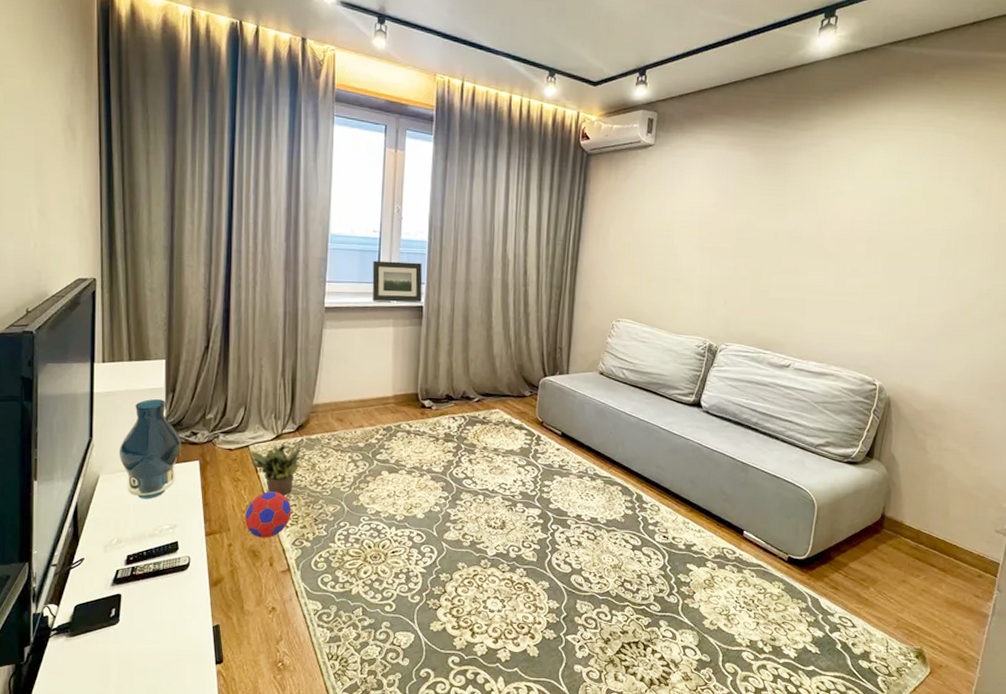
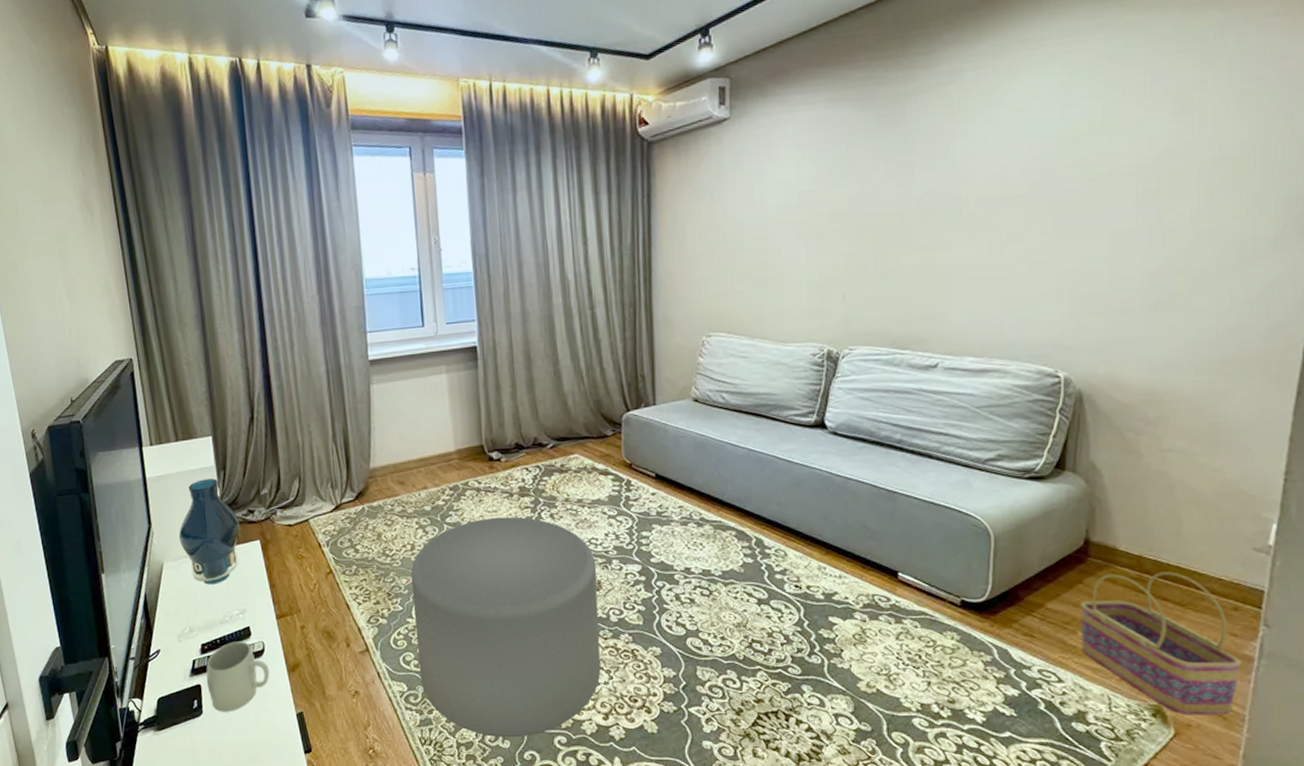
mug: none [127,555,192,621] -> present [206,641,270,712]
toy ball: present [245,491,292,538] -> none [314,567,363,618]
potted plant: present [249,443,302,496] -> none [310,512,365,570]
pouf: none [334,458,503,656] -> present [411,516,601,738]
picture frame: present [372,260,423,303] -> none [415,297,475,347]
basket: none [871,543,980,658] -> present [1081,572,1242,715]

